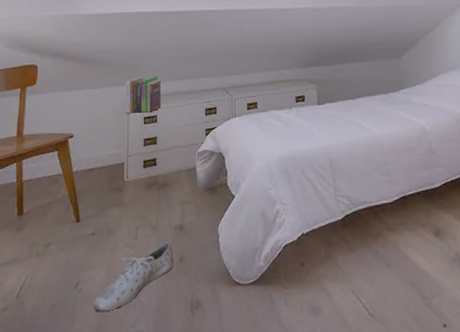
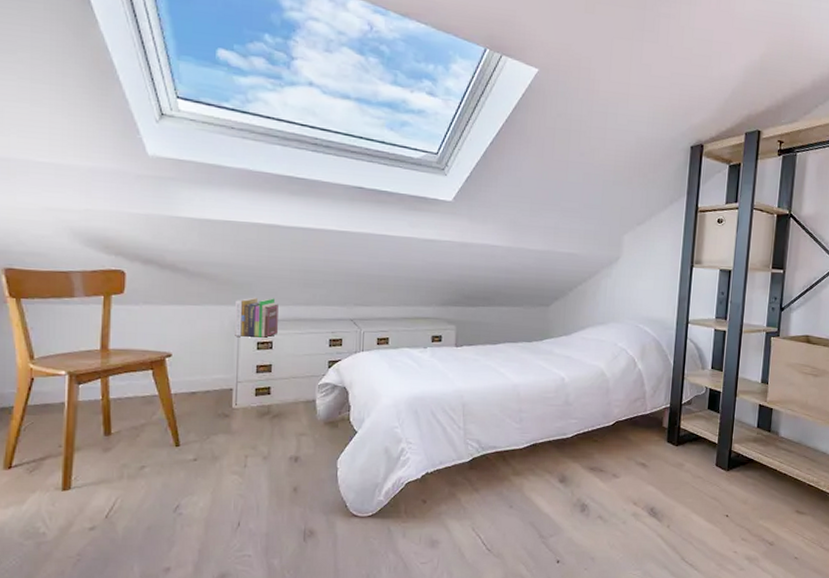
shoe: present [93,242,174,313] -> none [195,472,287,536]

